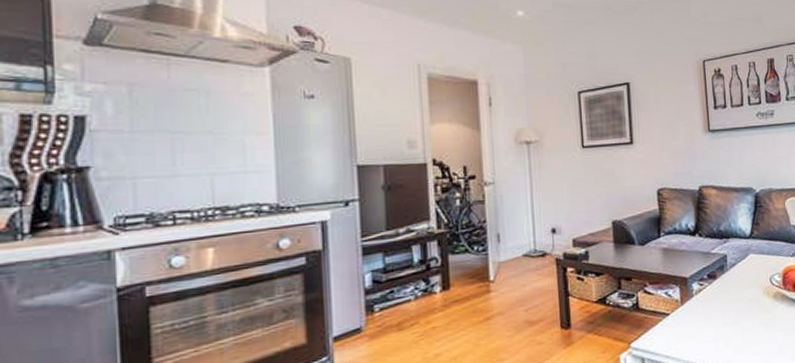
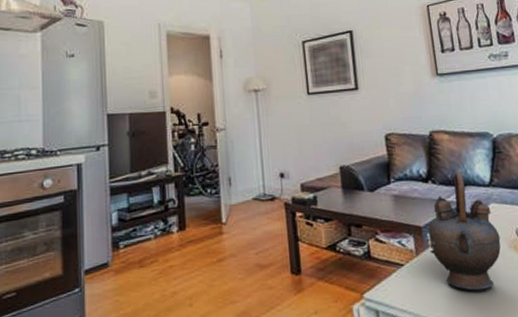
teapot: none [692,224,757,335] -> present [428,170,501,291]

